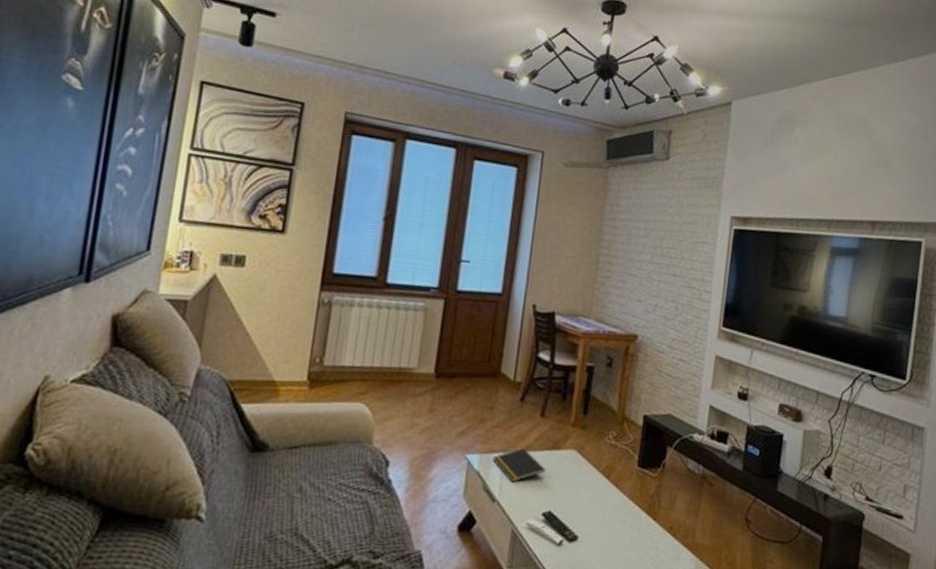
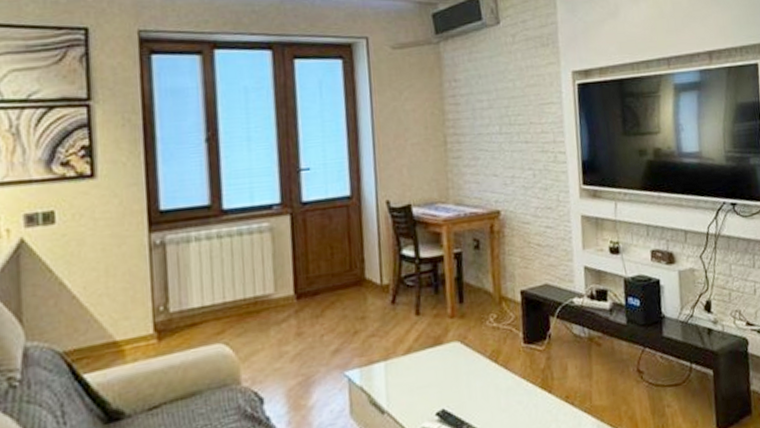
notepad: present [493,448,546,482] -> none [374,352,432,389]

